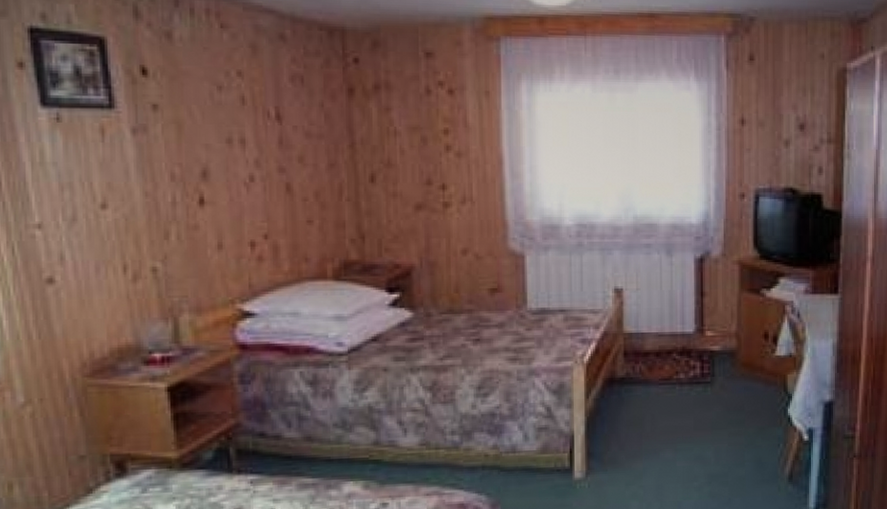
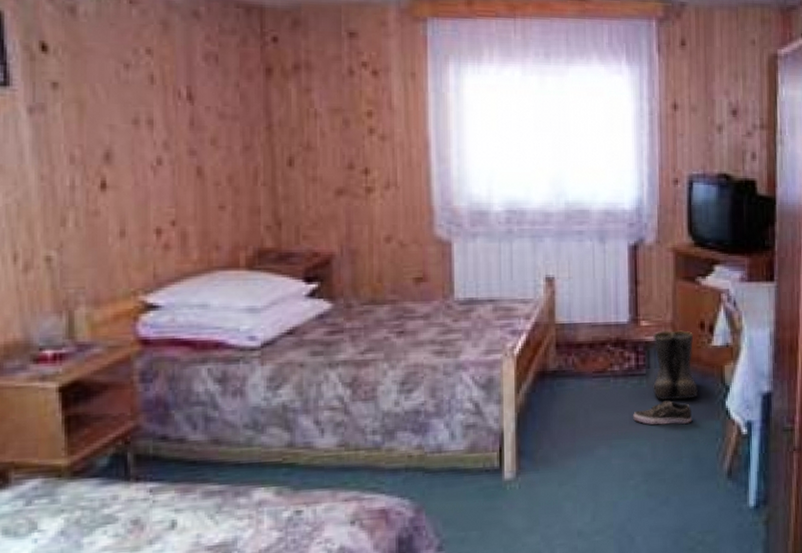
shoe: none [698,407,755,431] -> present [633,400,693,425]
boots: none [717,340,762,407] -> present [652,330,699,400]

